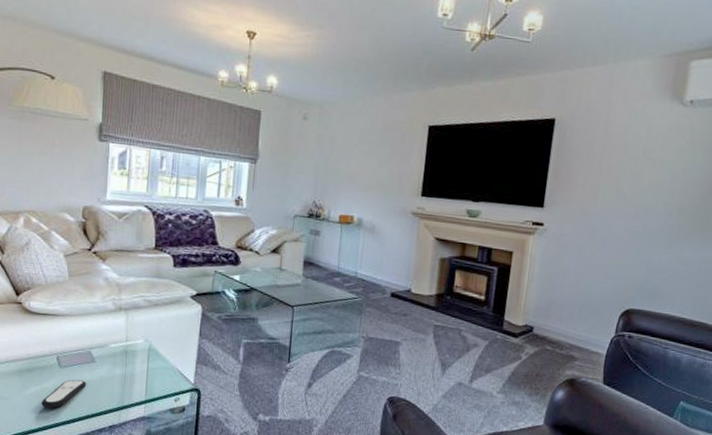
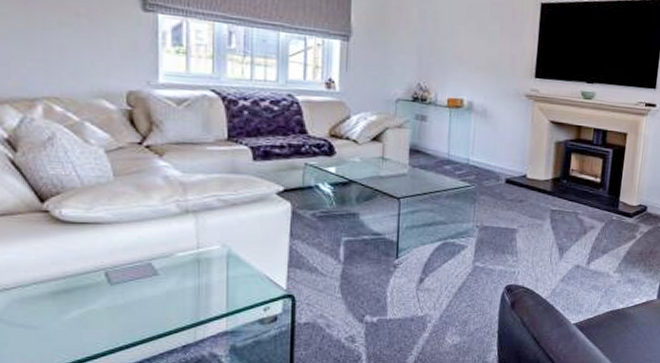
remote control: present [41,379,87,409] -> none [88,297,149,334]

